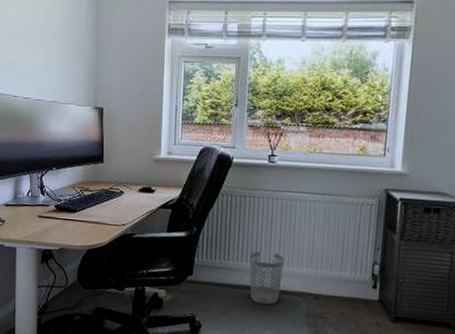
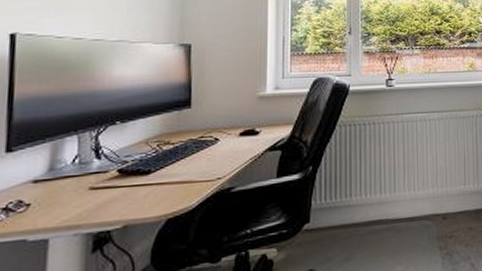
wastebasket: present [249,251,285,305] -> none [373,178,410,238]

